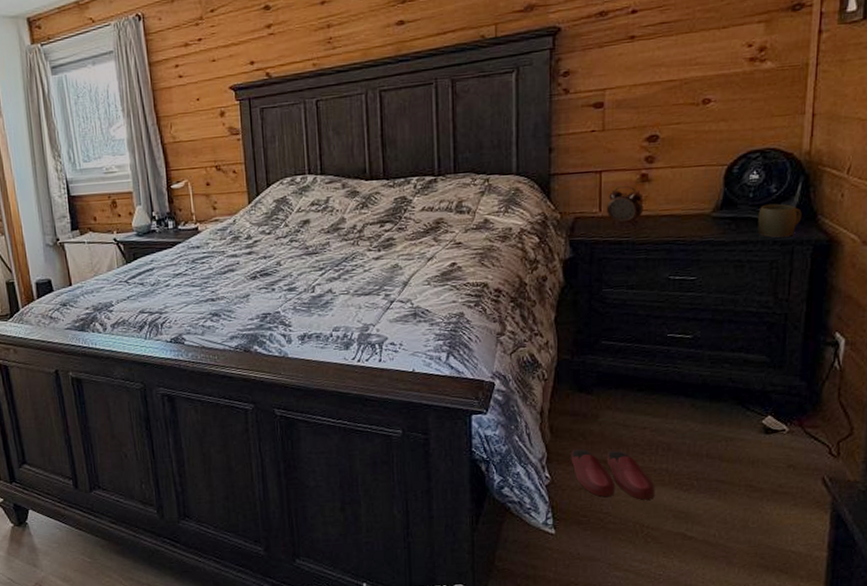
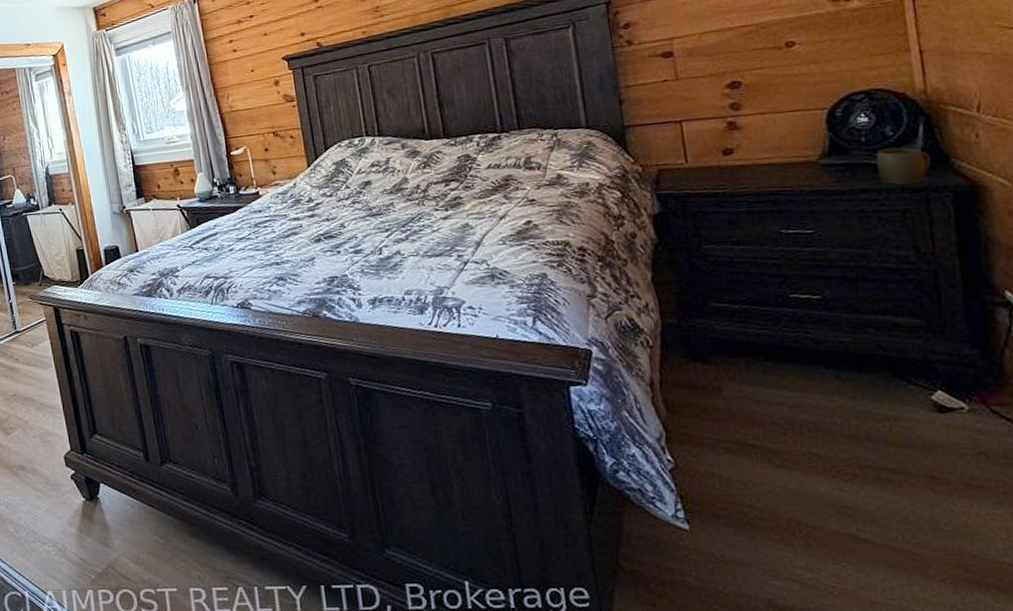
slippers: present [571,449,655,500] -> none [694,427,809,491]
alarm clock: present [607,185,644,226] -> none [694,134,737,177]

